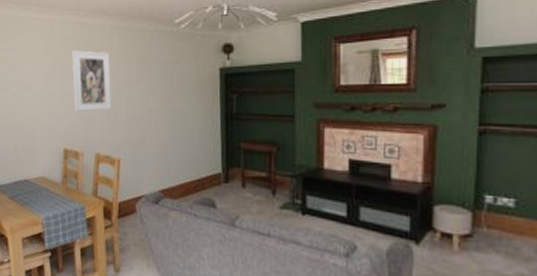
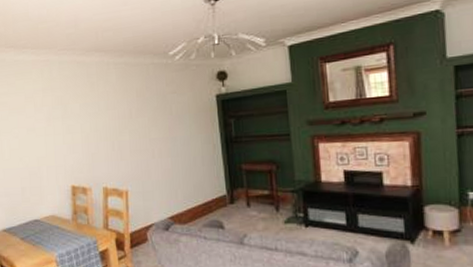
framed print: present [72,50,111,112] -> none [71,88,115,149]

